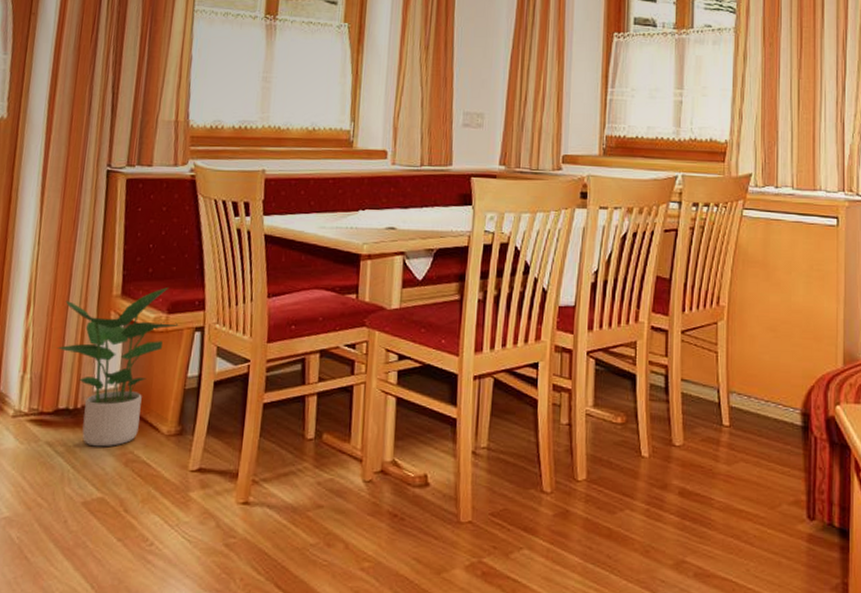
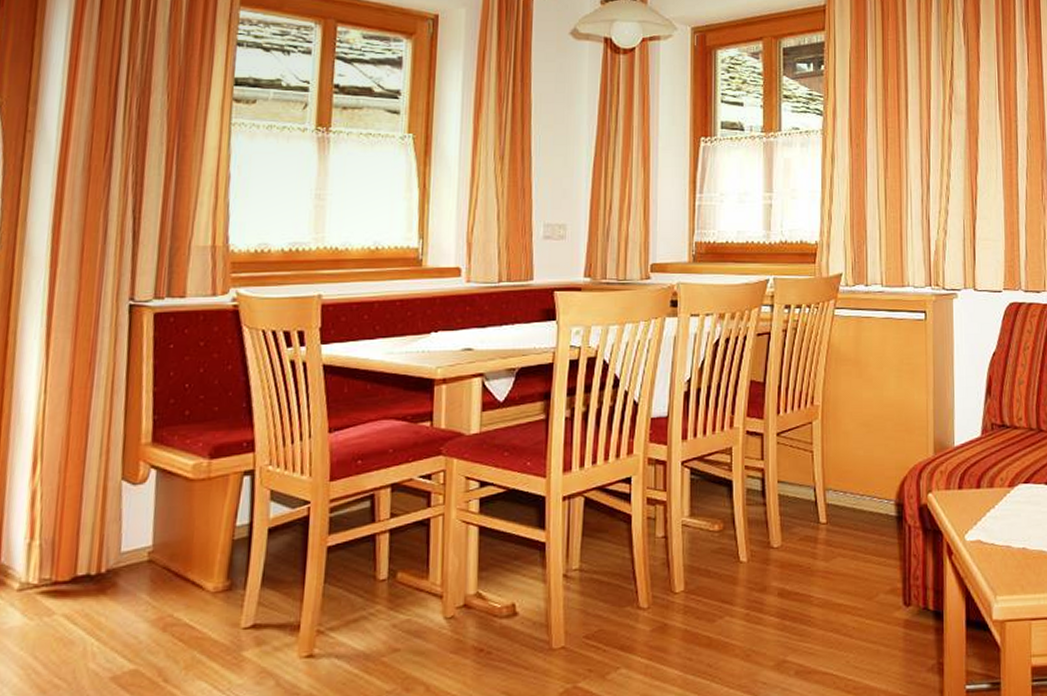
potted plant: present [57,287,179,447] -> none [72,430,224,614]

